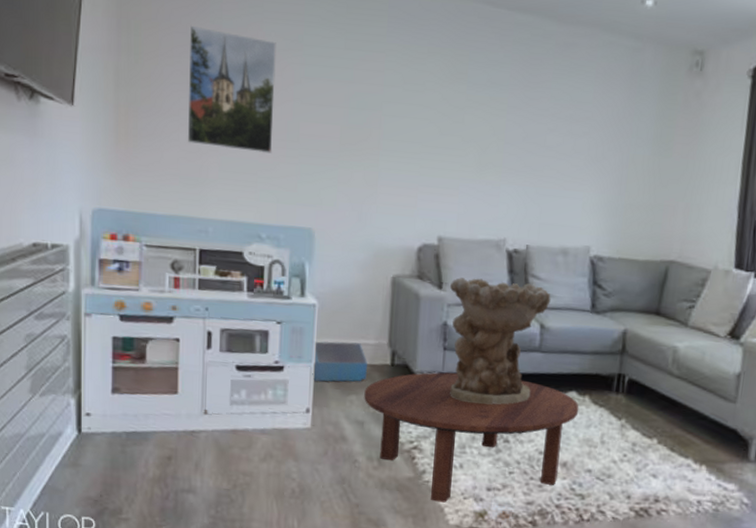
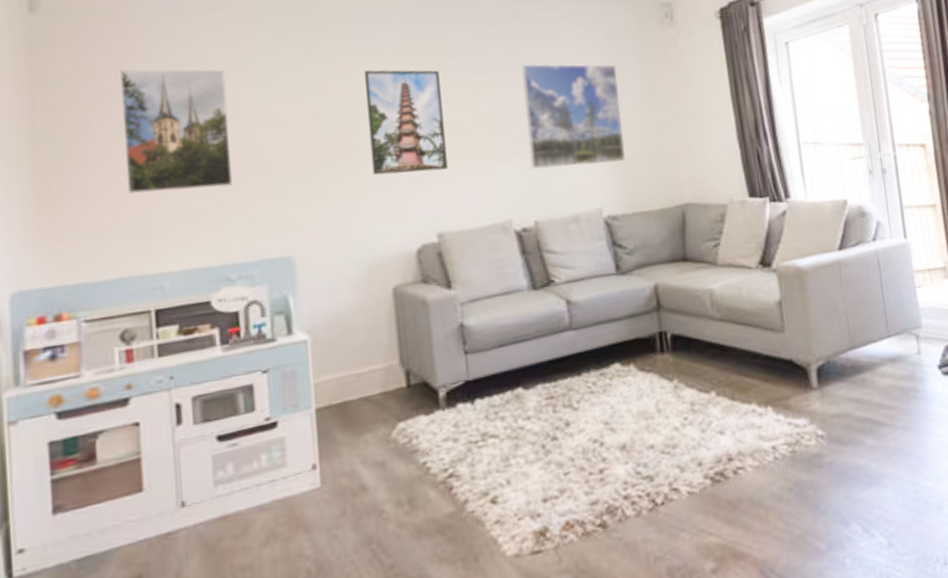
storage bin: present [312,341,367,382] -> none [312,371,380,430]
coffee table: present [364,372,579,503] -> none [380,364,627,534]
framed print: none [390,67,465,178] -> present [364,70,448,176]
decorative bowl: present [450,278,551,405] -> none [460,260,572,407]
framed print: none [532,89,635,207] -> present [522,63,626,169]

